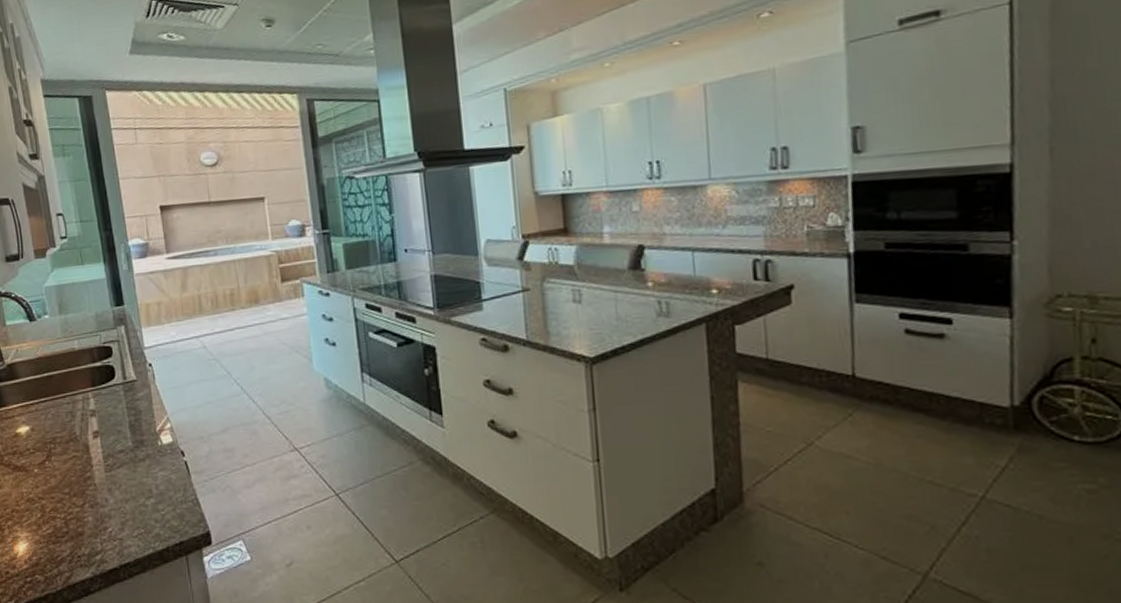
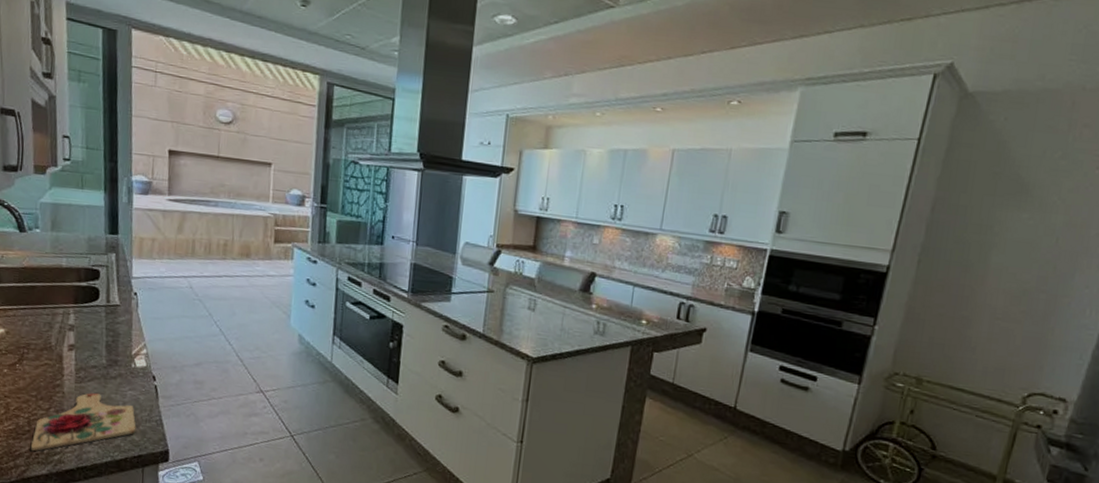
cutting board: none [71,479,173,553] -> present [31,393,136,451]

